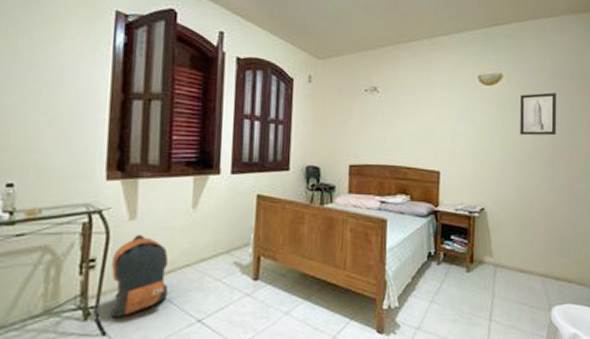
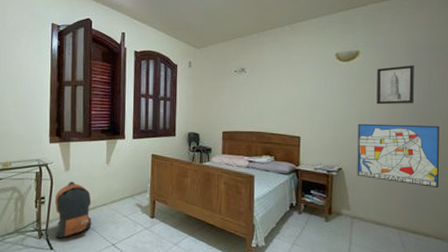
wall art: none [500,156,580,228] -> present [357,123,439,188]

